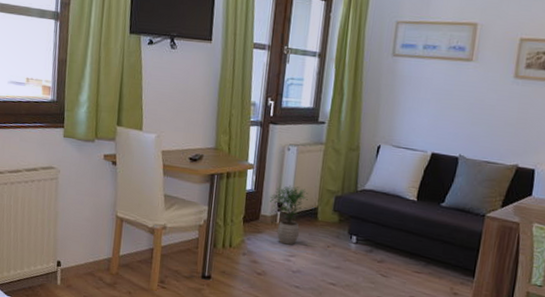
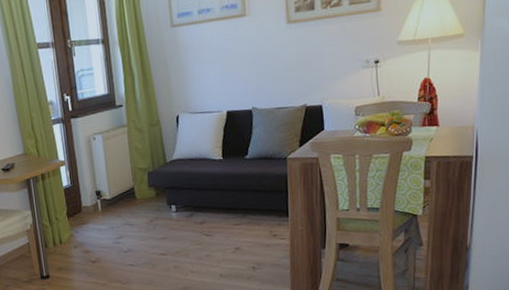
potted plant: present [269,186,309,245] -> none [86,172,123,229]

